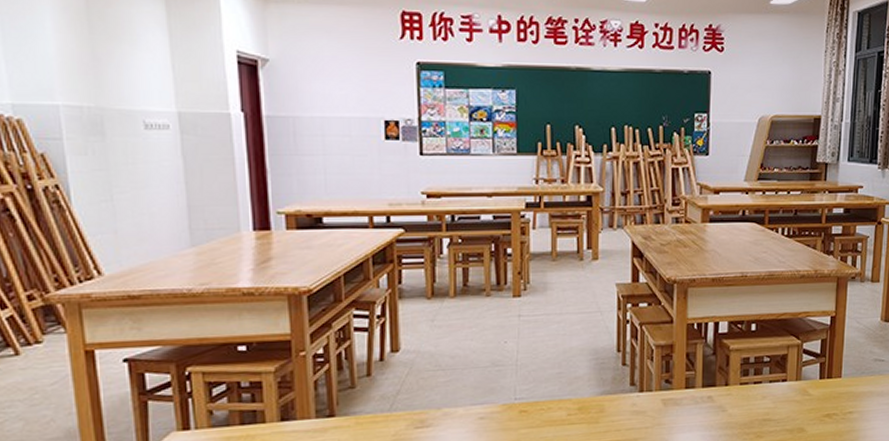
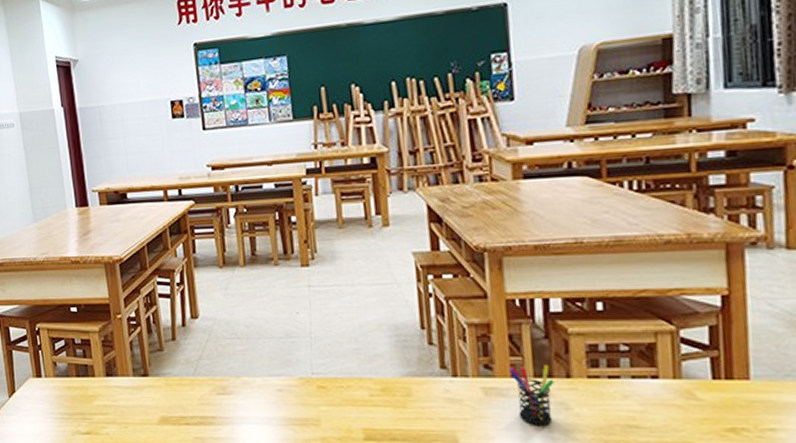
pen holder: none [684,376,716,427] -> present [509,364,554,425]

